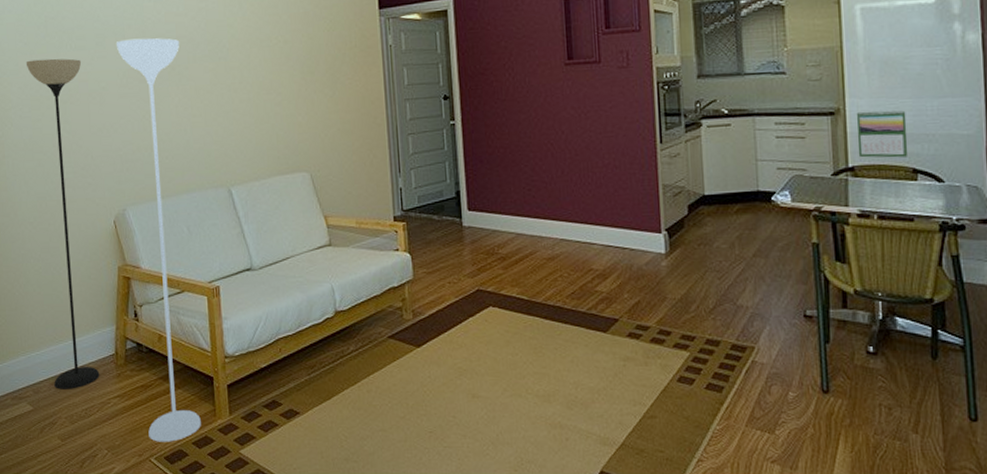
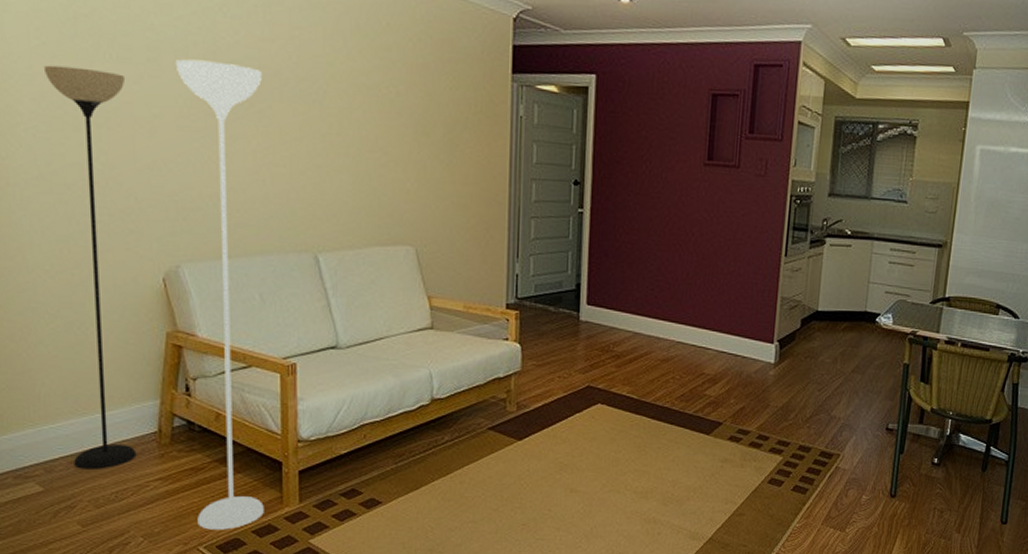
calendar: present [857,109,908,158] -> none [955,247,1000,293]

